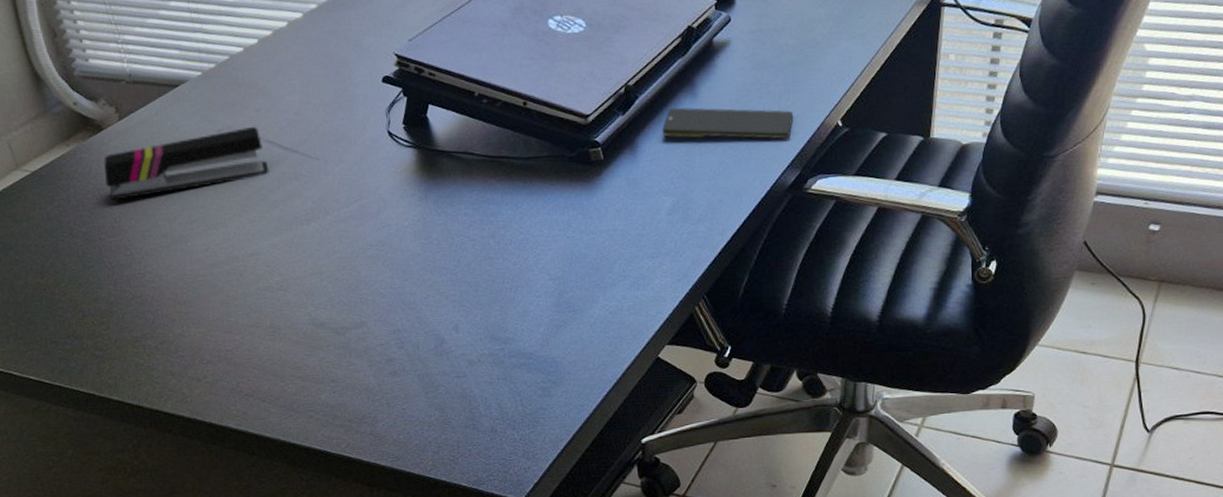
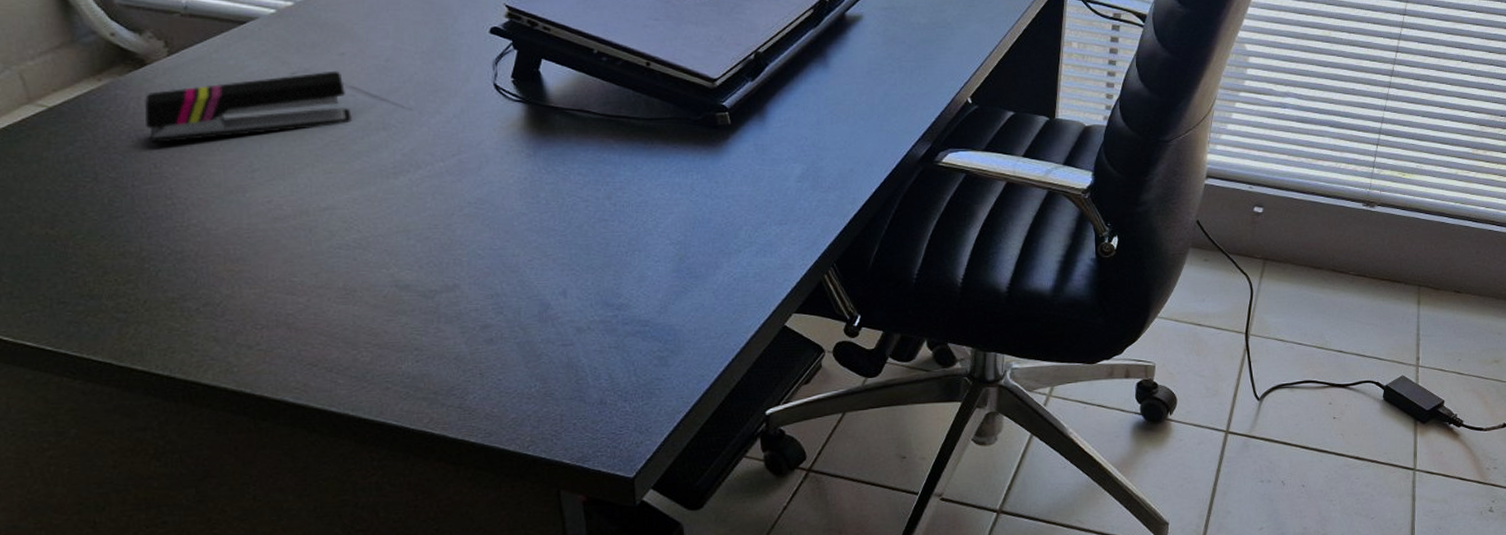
smartphone: present [662,107,794,139] -> none [792,76,925,113]

